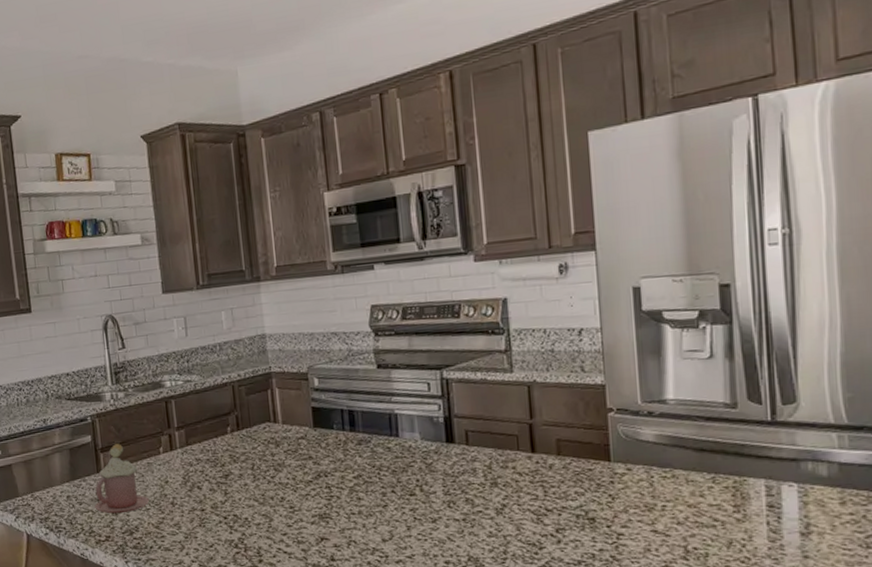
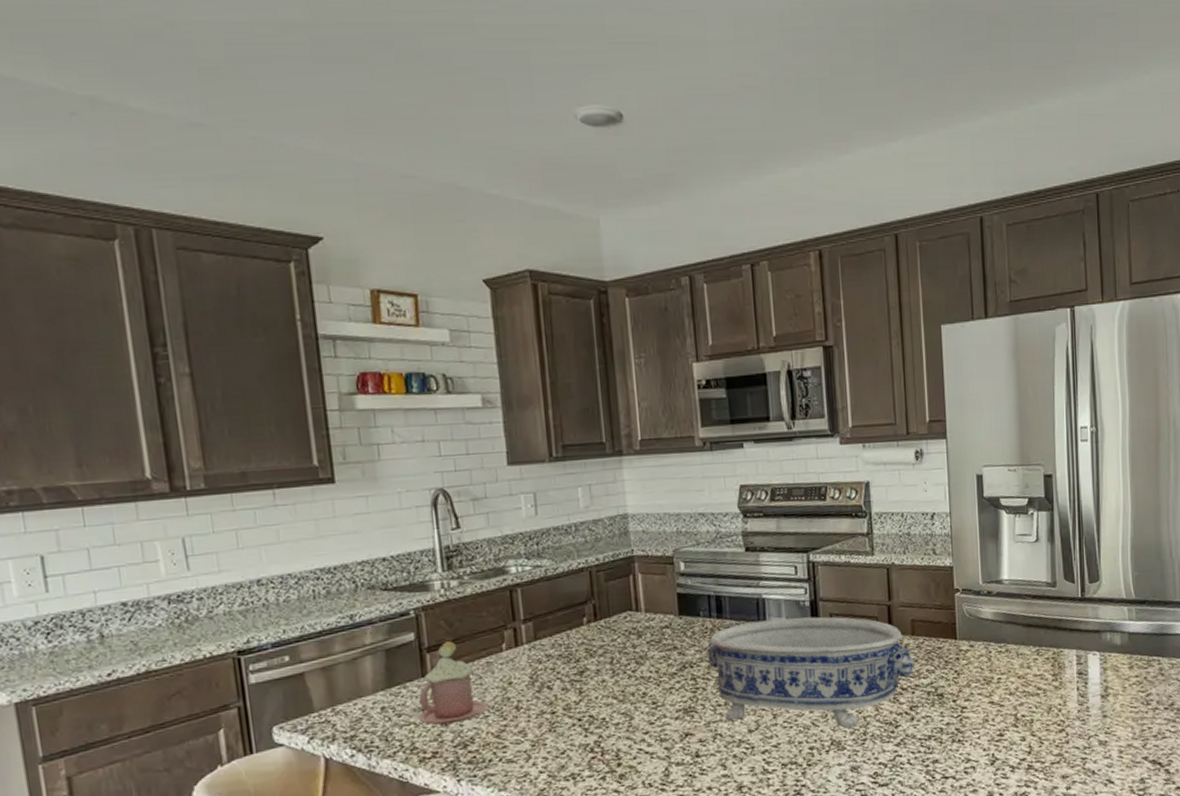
decorative bowl: none [340,433,561,546] -> present [706,616,915,729]

